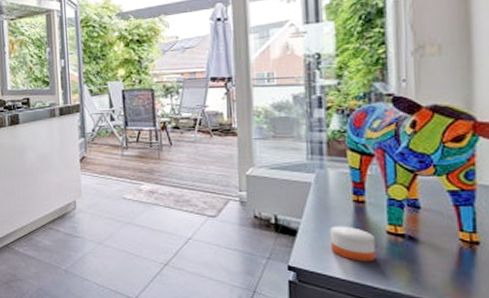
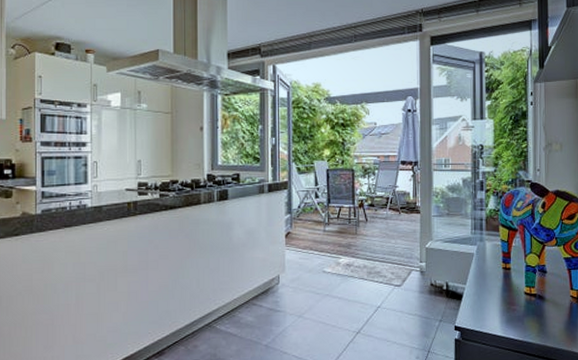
candle: present [329,226,376,262] -> none [485,289,517,319]

